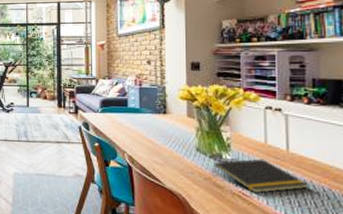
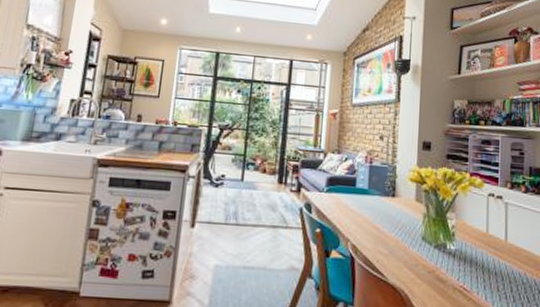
notepad: present [213,159,308,194] -> none [437,249,523,288]

